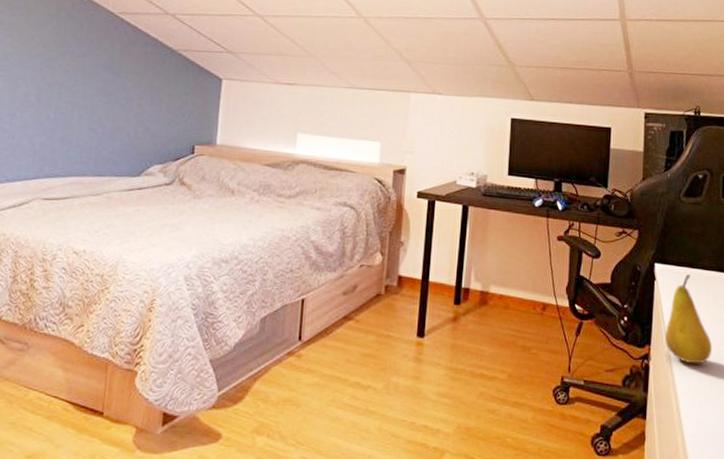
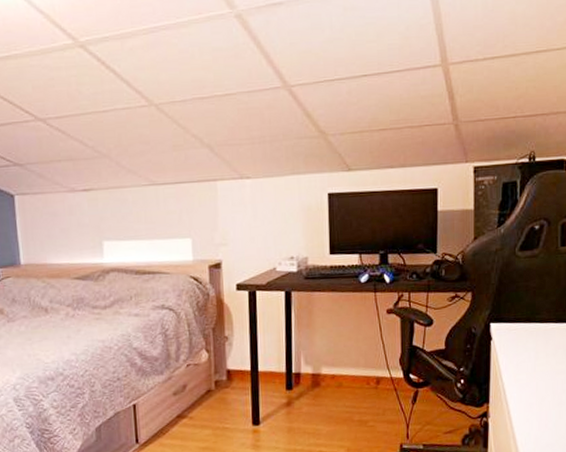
fruit: present [664,274,713,364] -> none [503,329,553,416]

